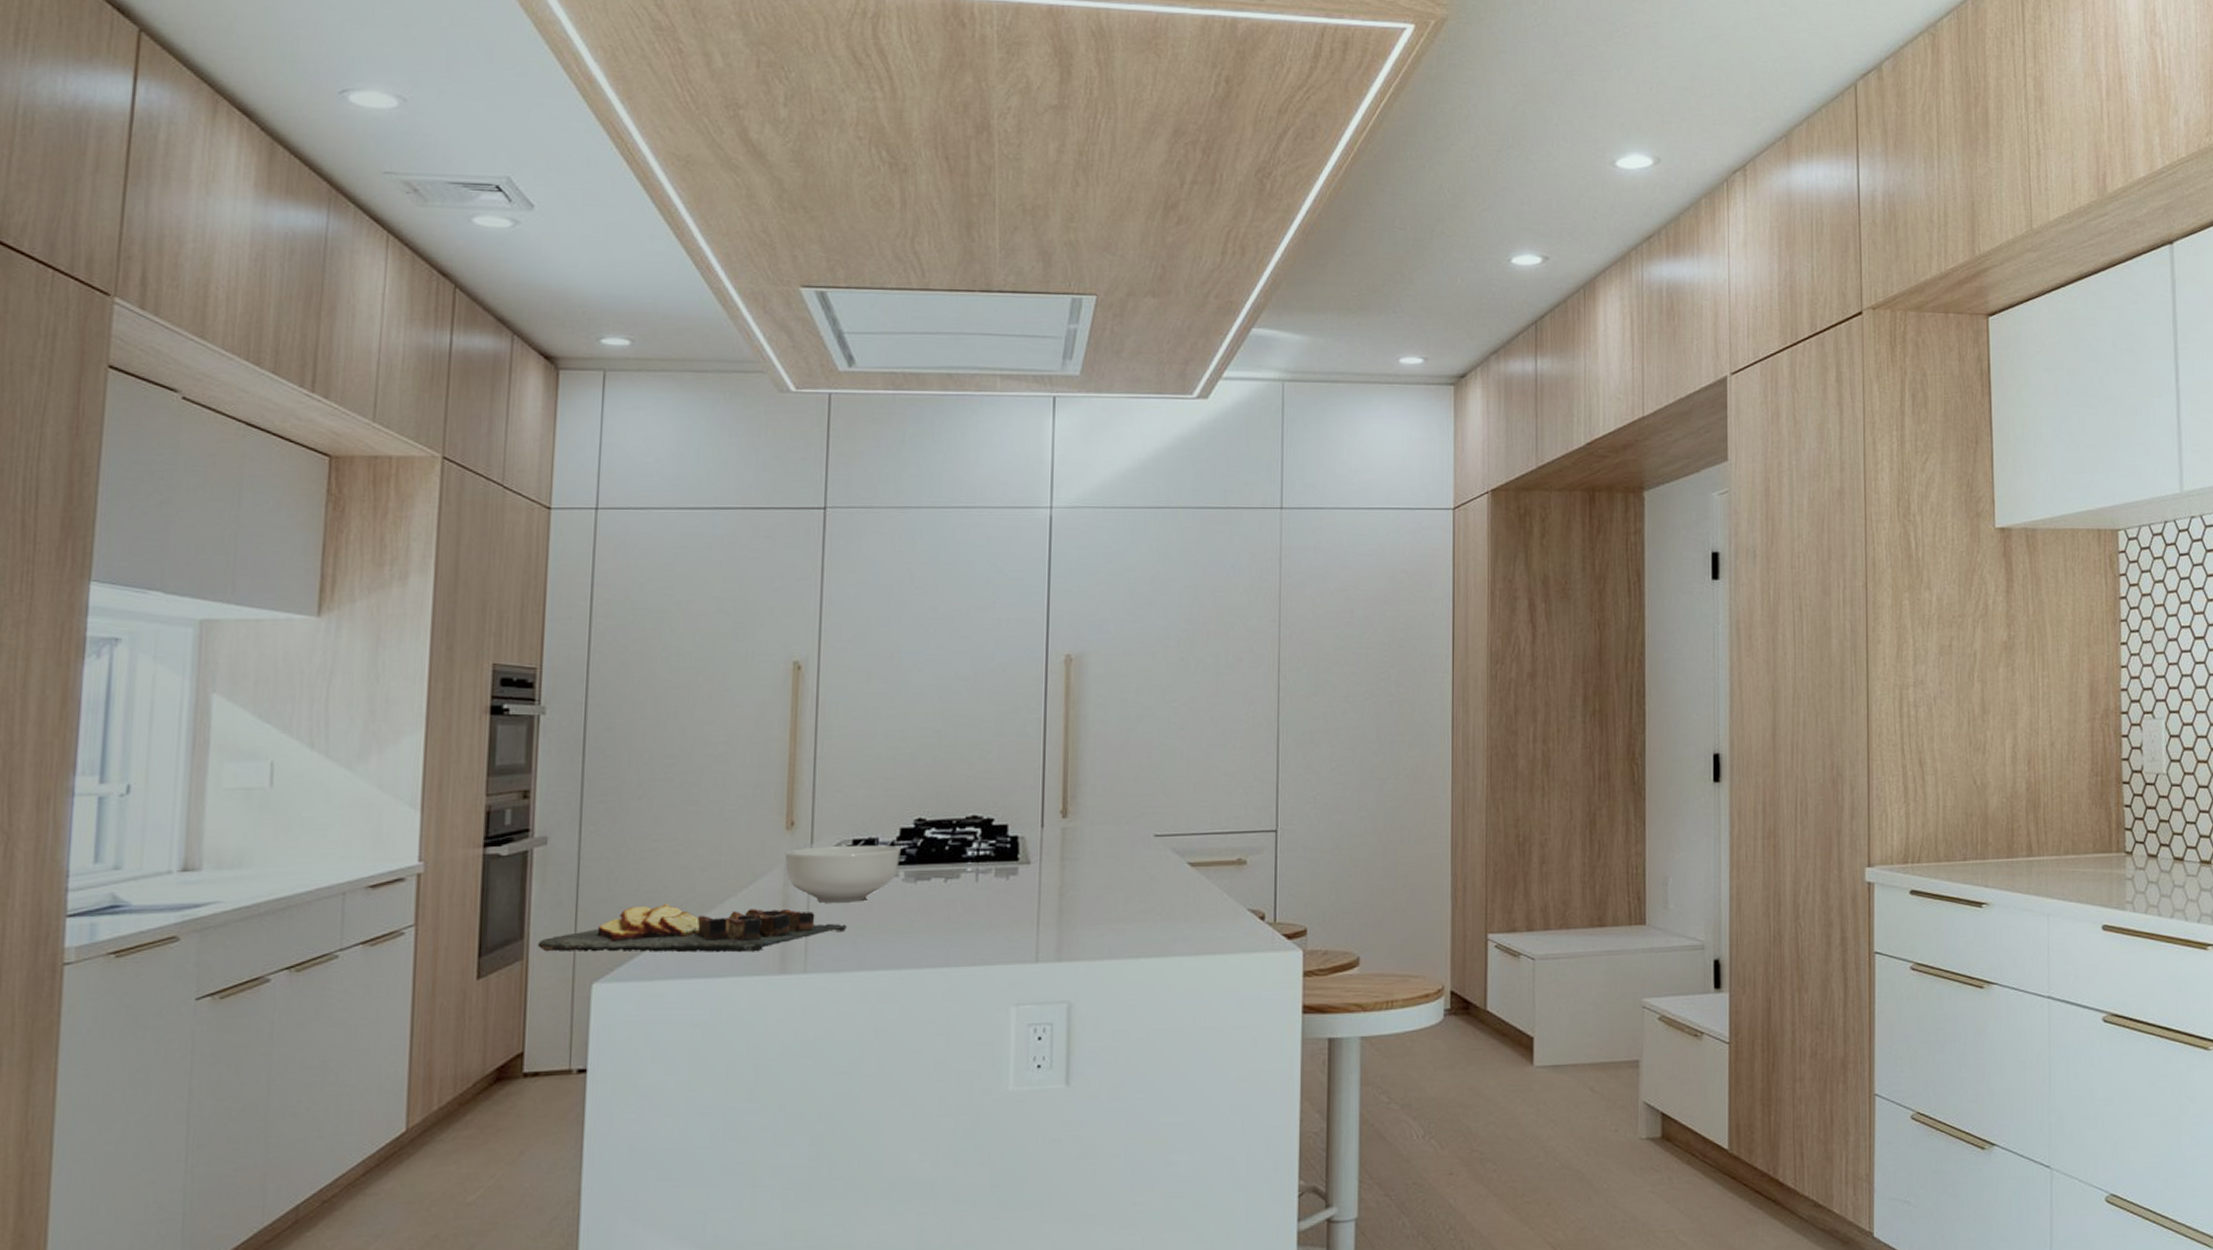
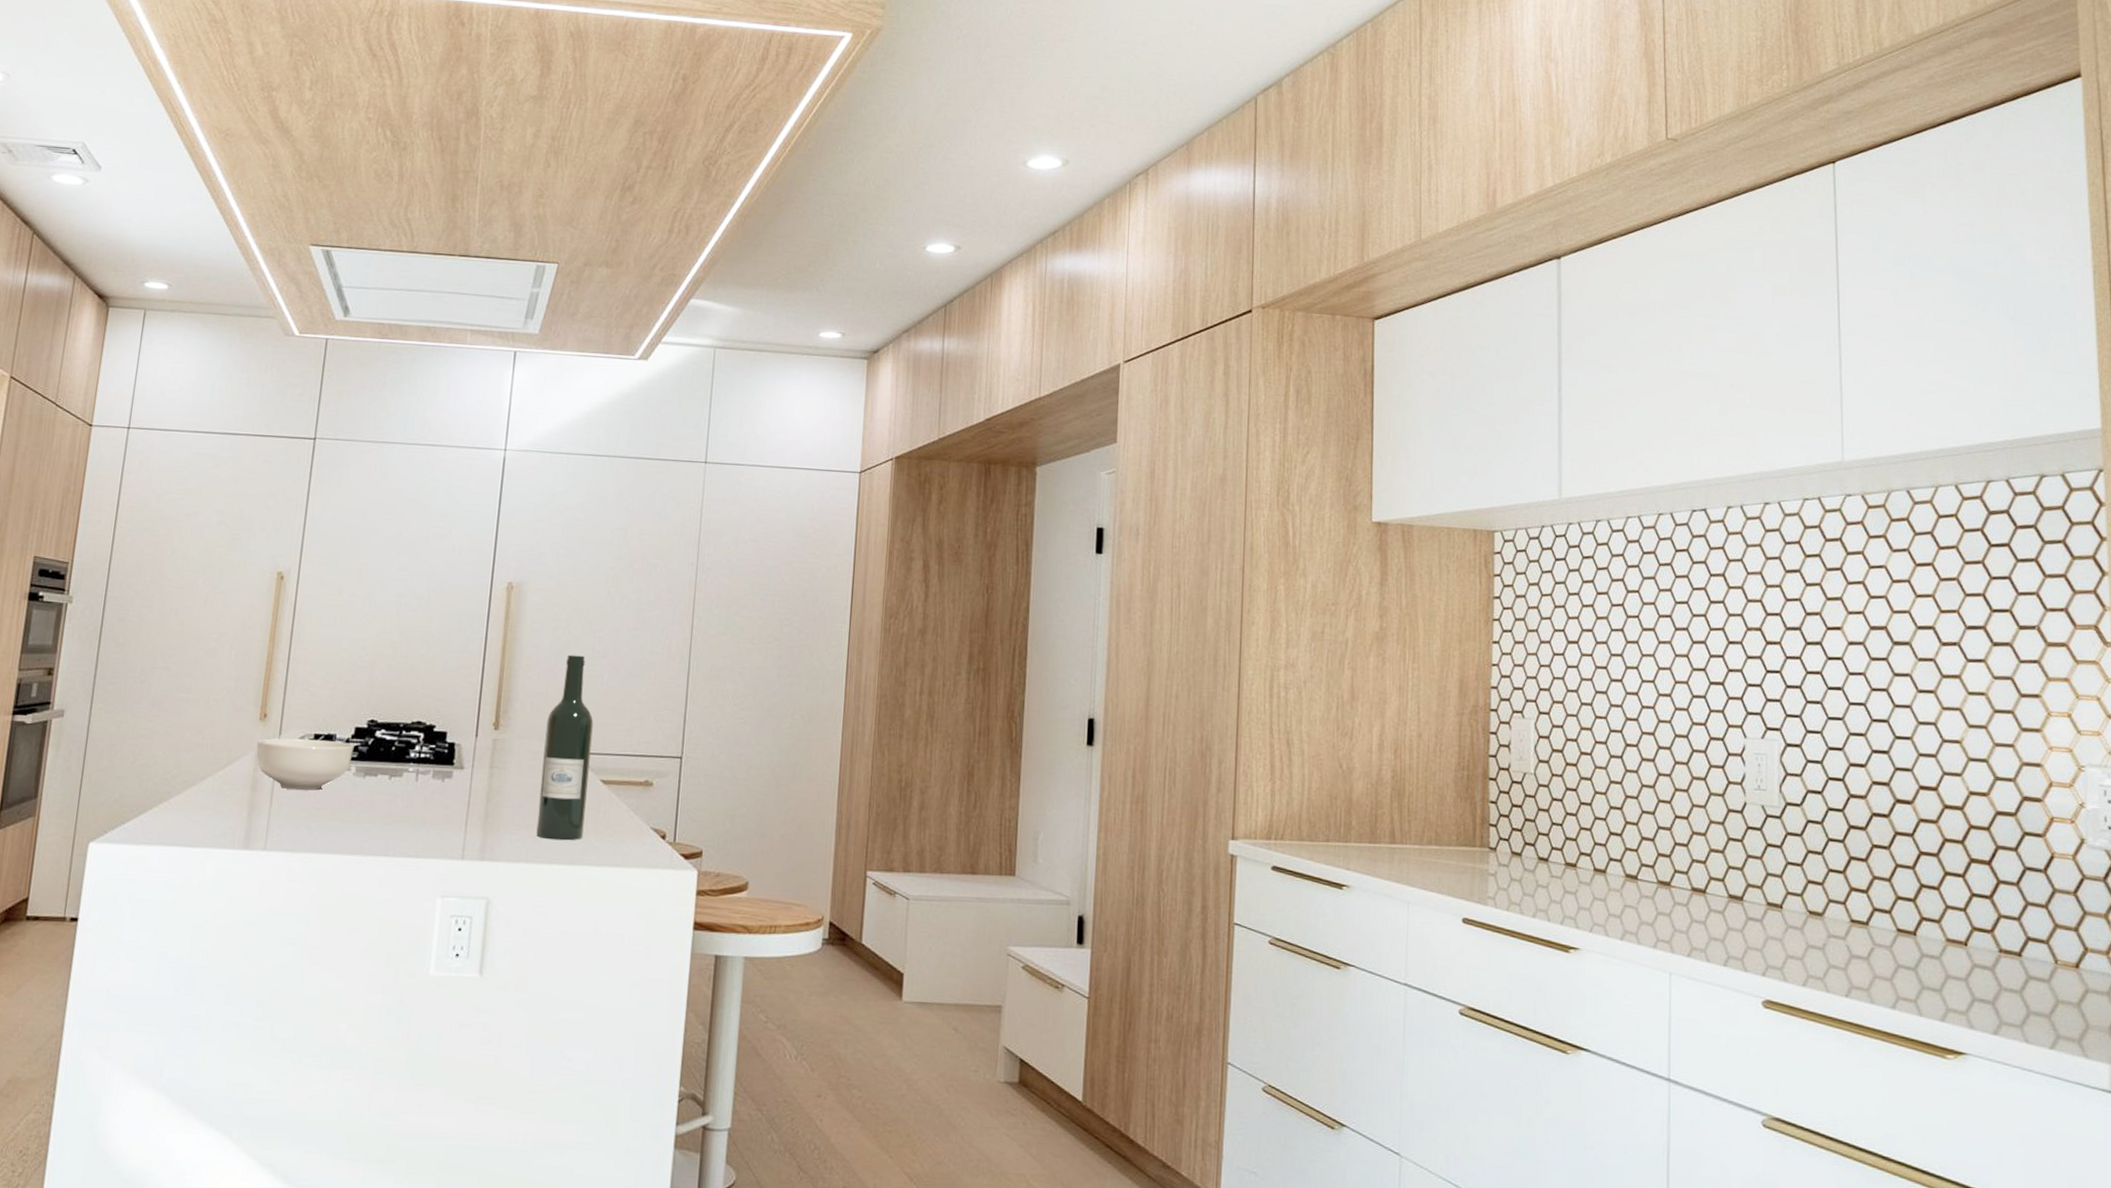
food platter: present [537,903,847,953] -> none [48,777,303,828]
wine bottle: none [1119,729,1175,932] -> present [536,654,594,841]

